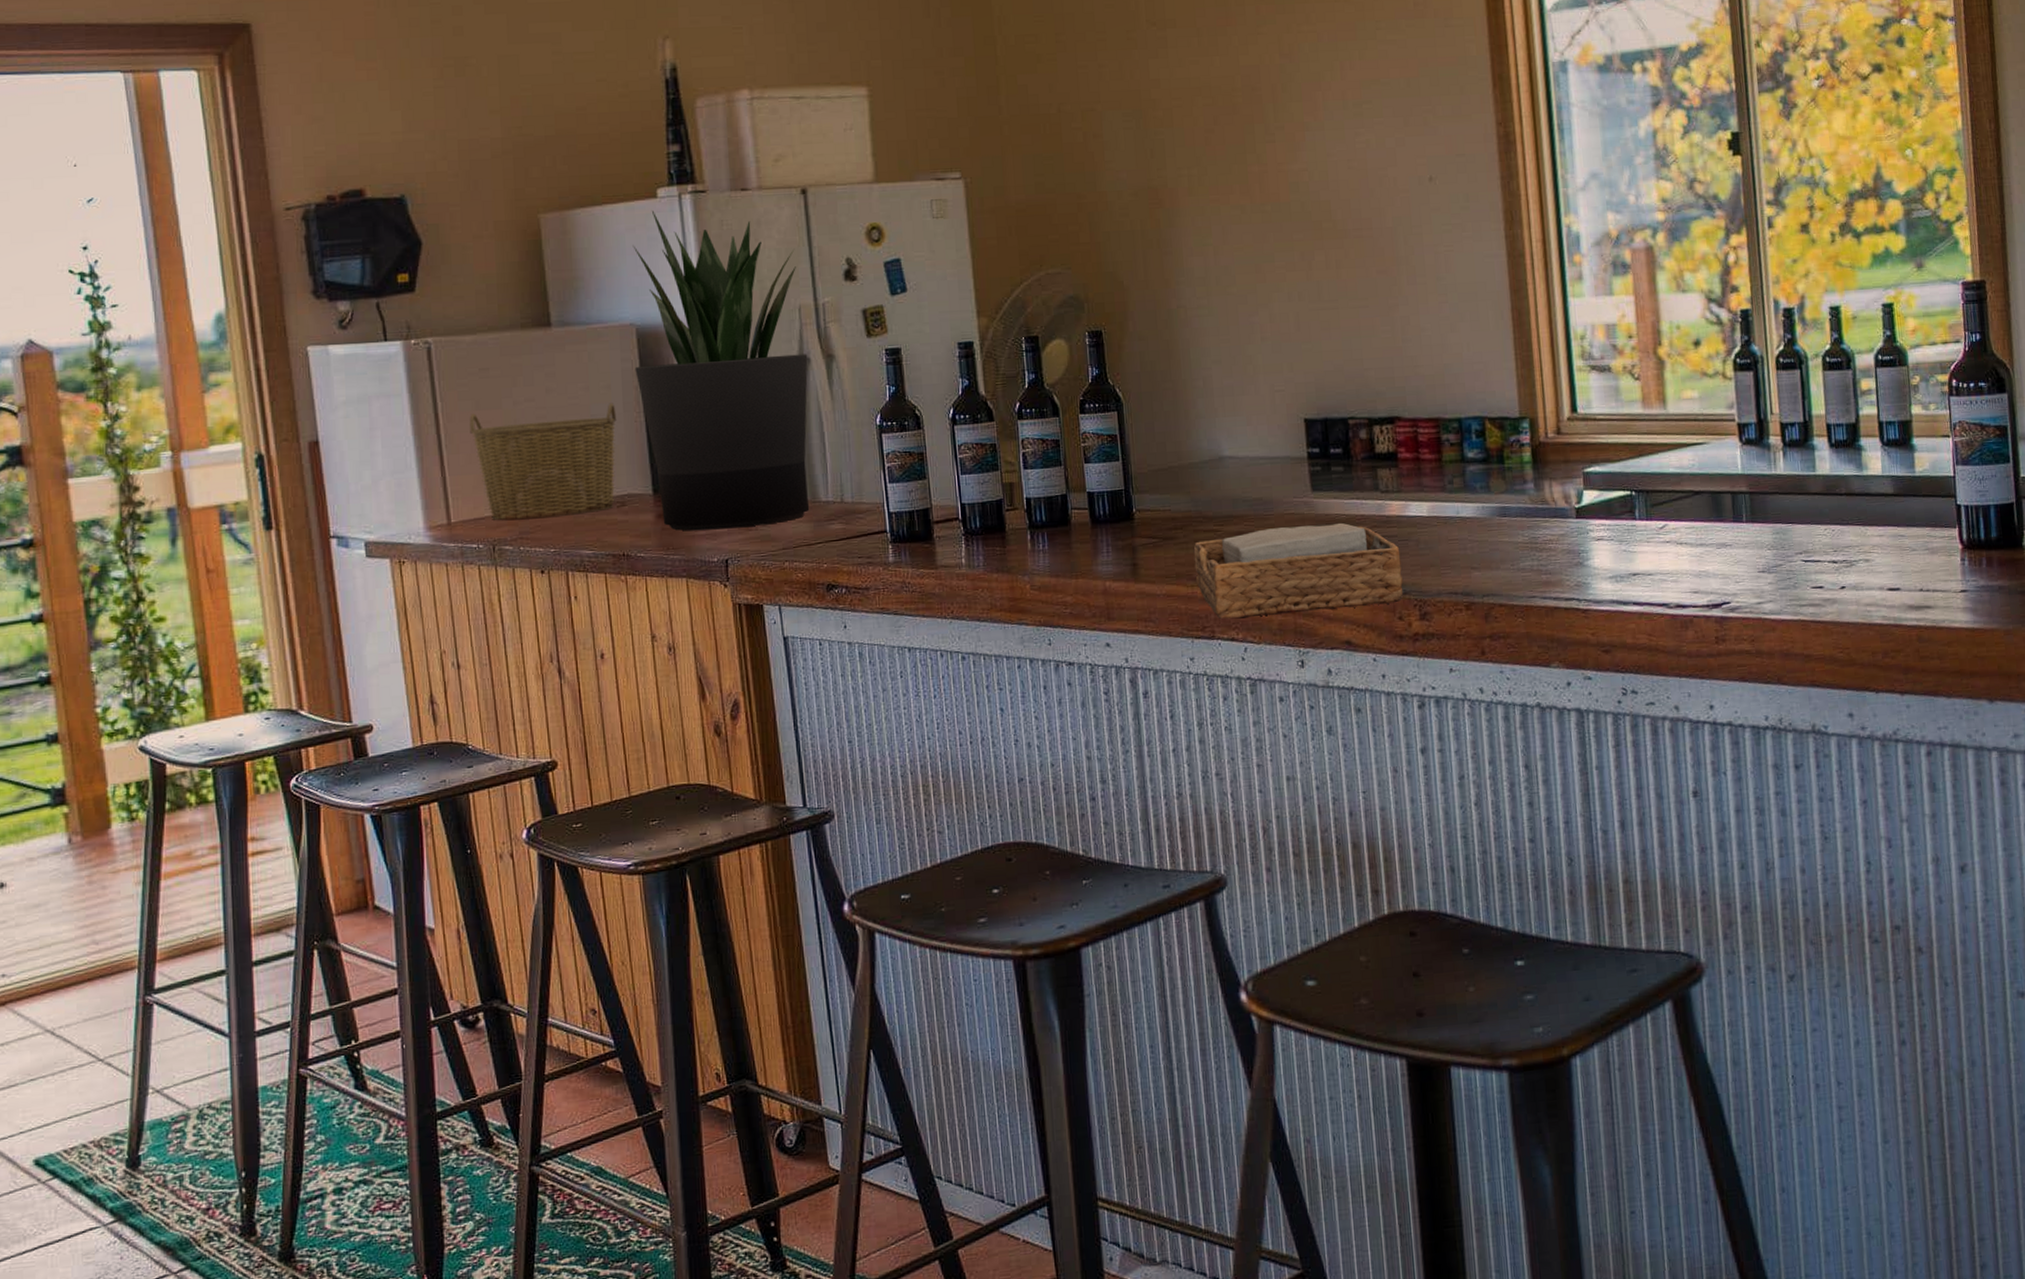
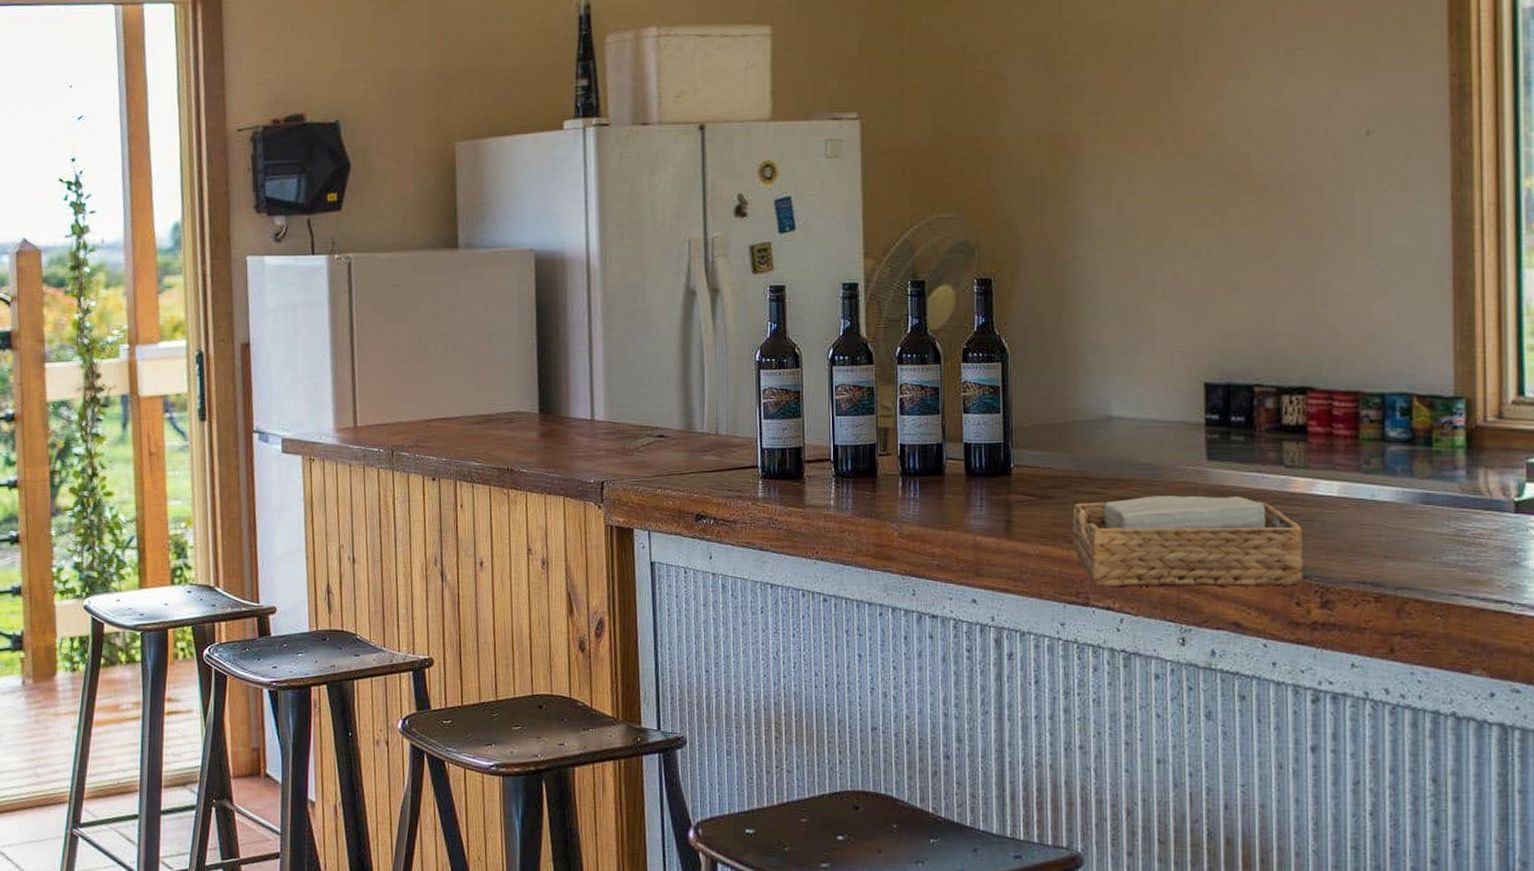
basket: present [469,403,617,521] -> none [379,324,511,429]
planter: present [632,210,810,531] -> none [531,142,694,452]

